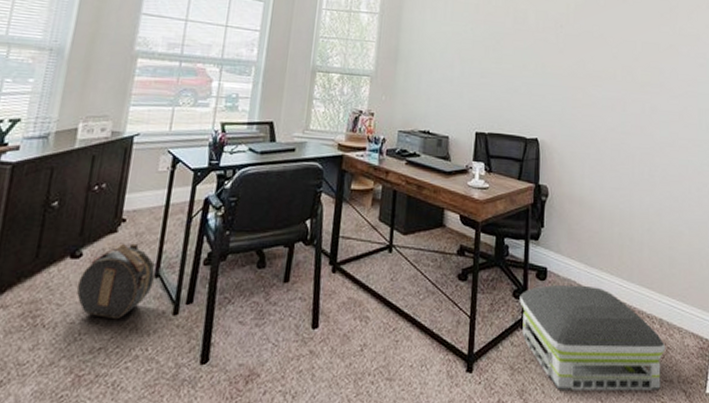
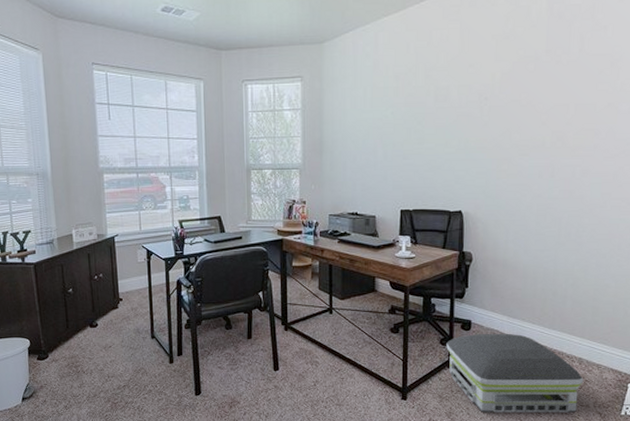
hat box: present [76,242,156,320] -> none [99,315,151,367]

